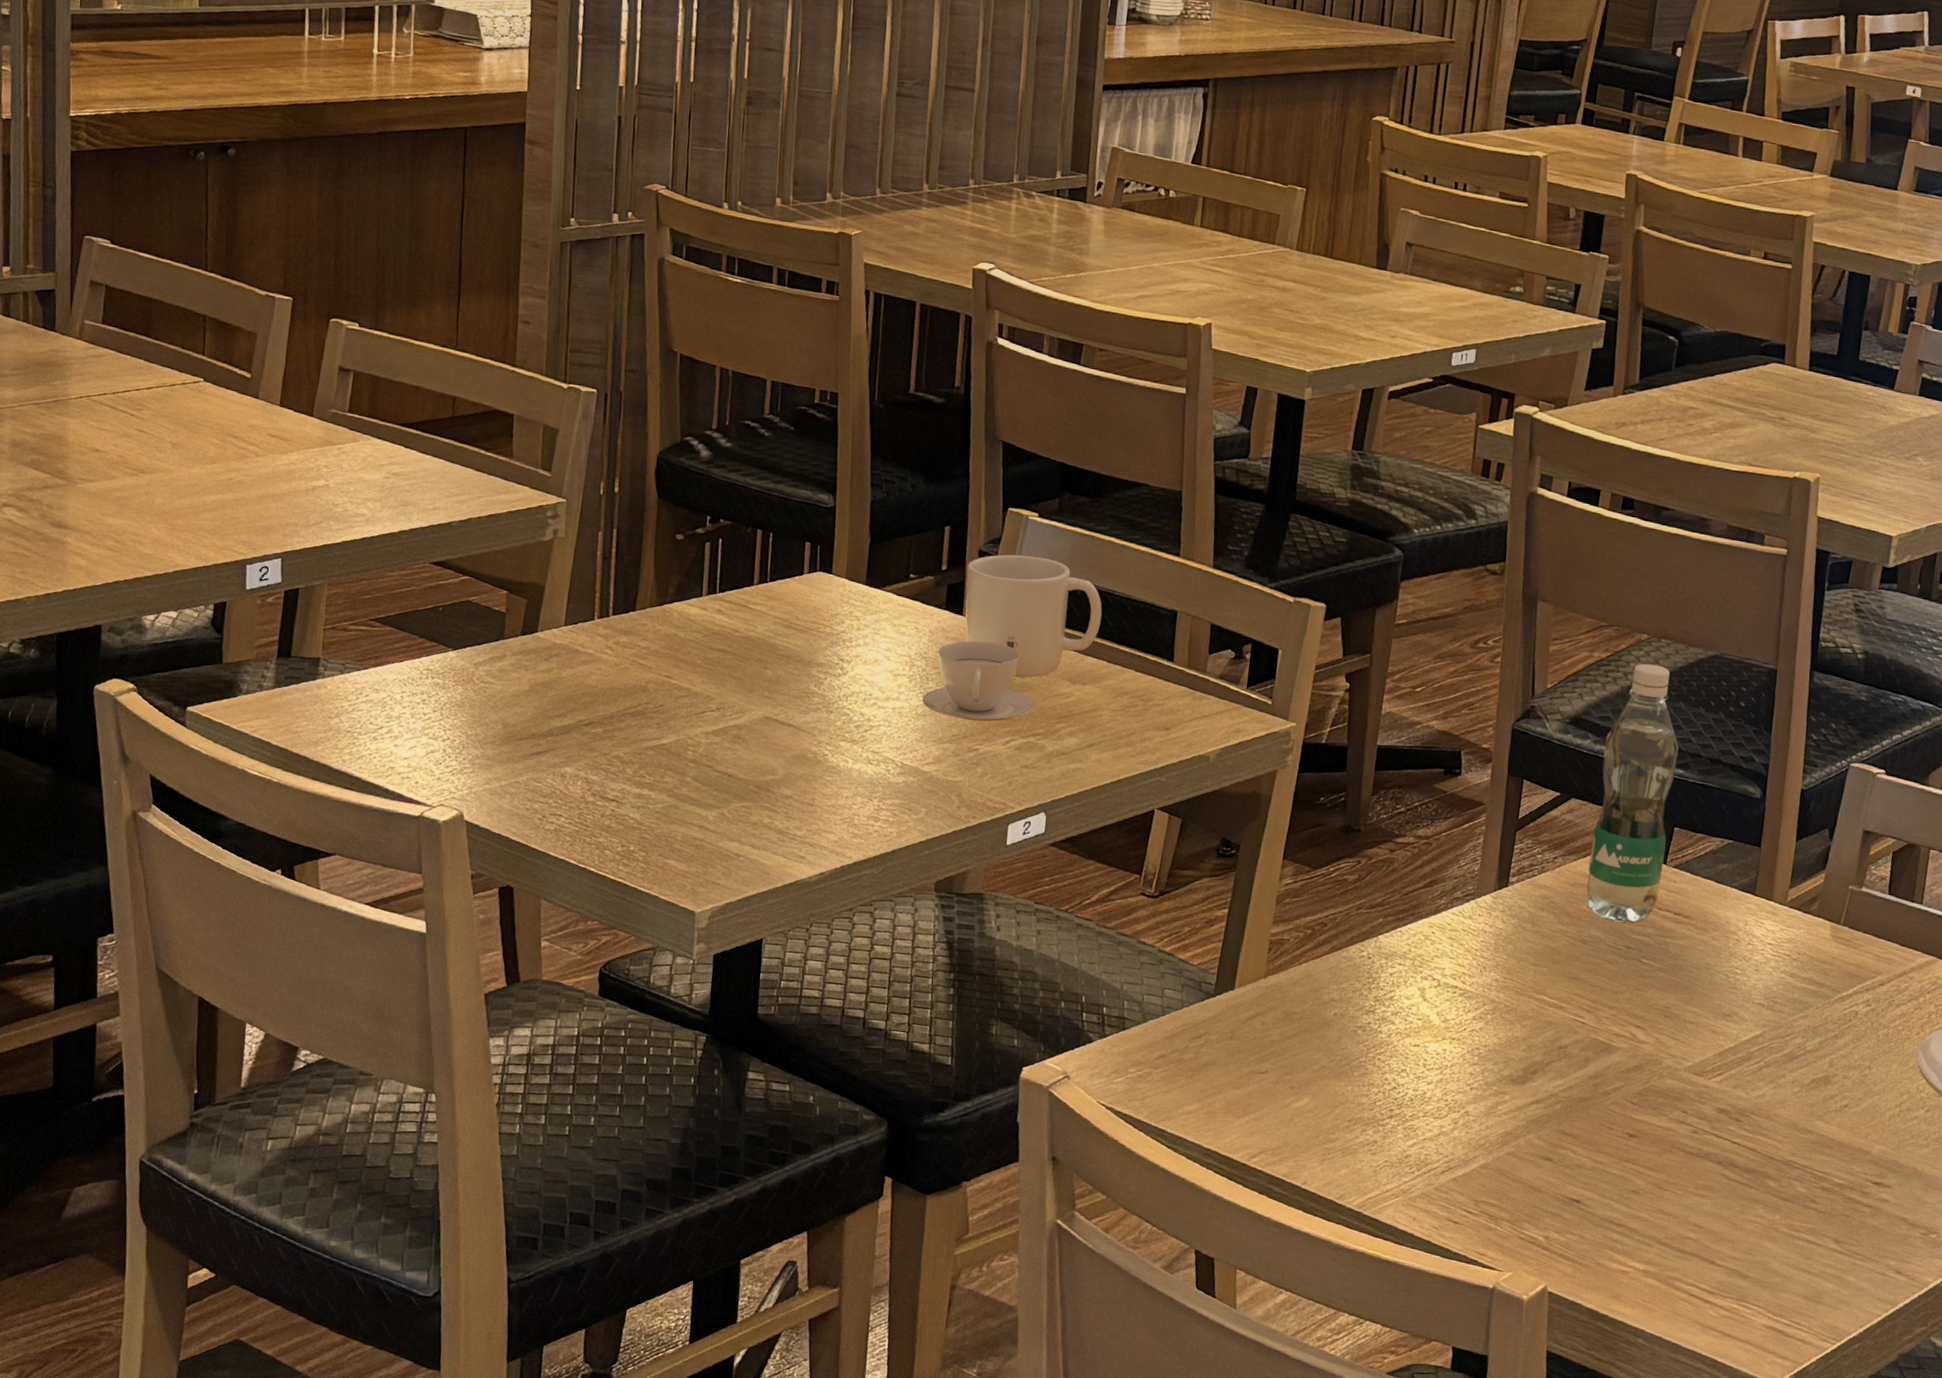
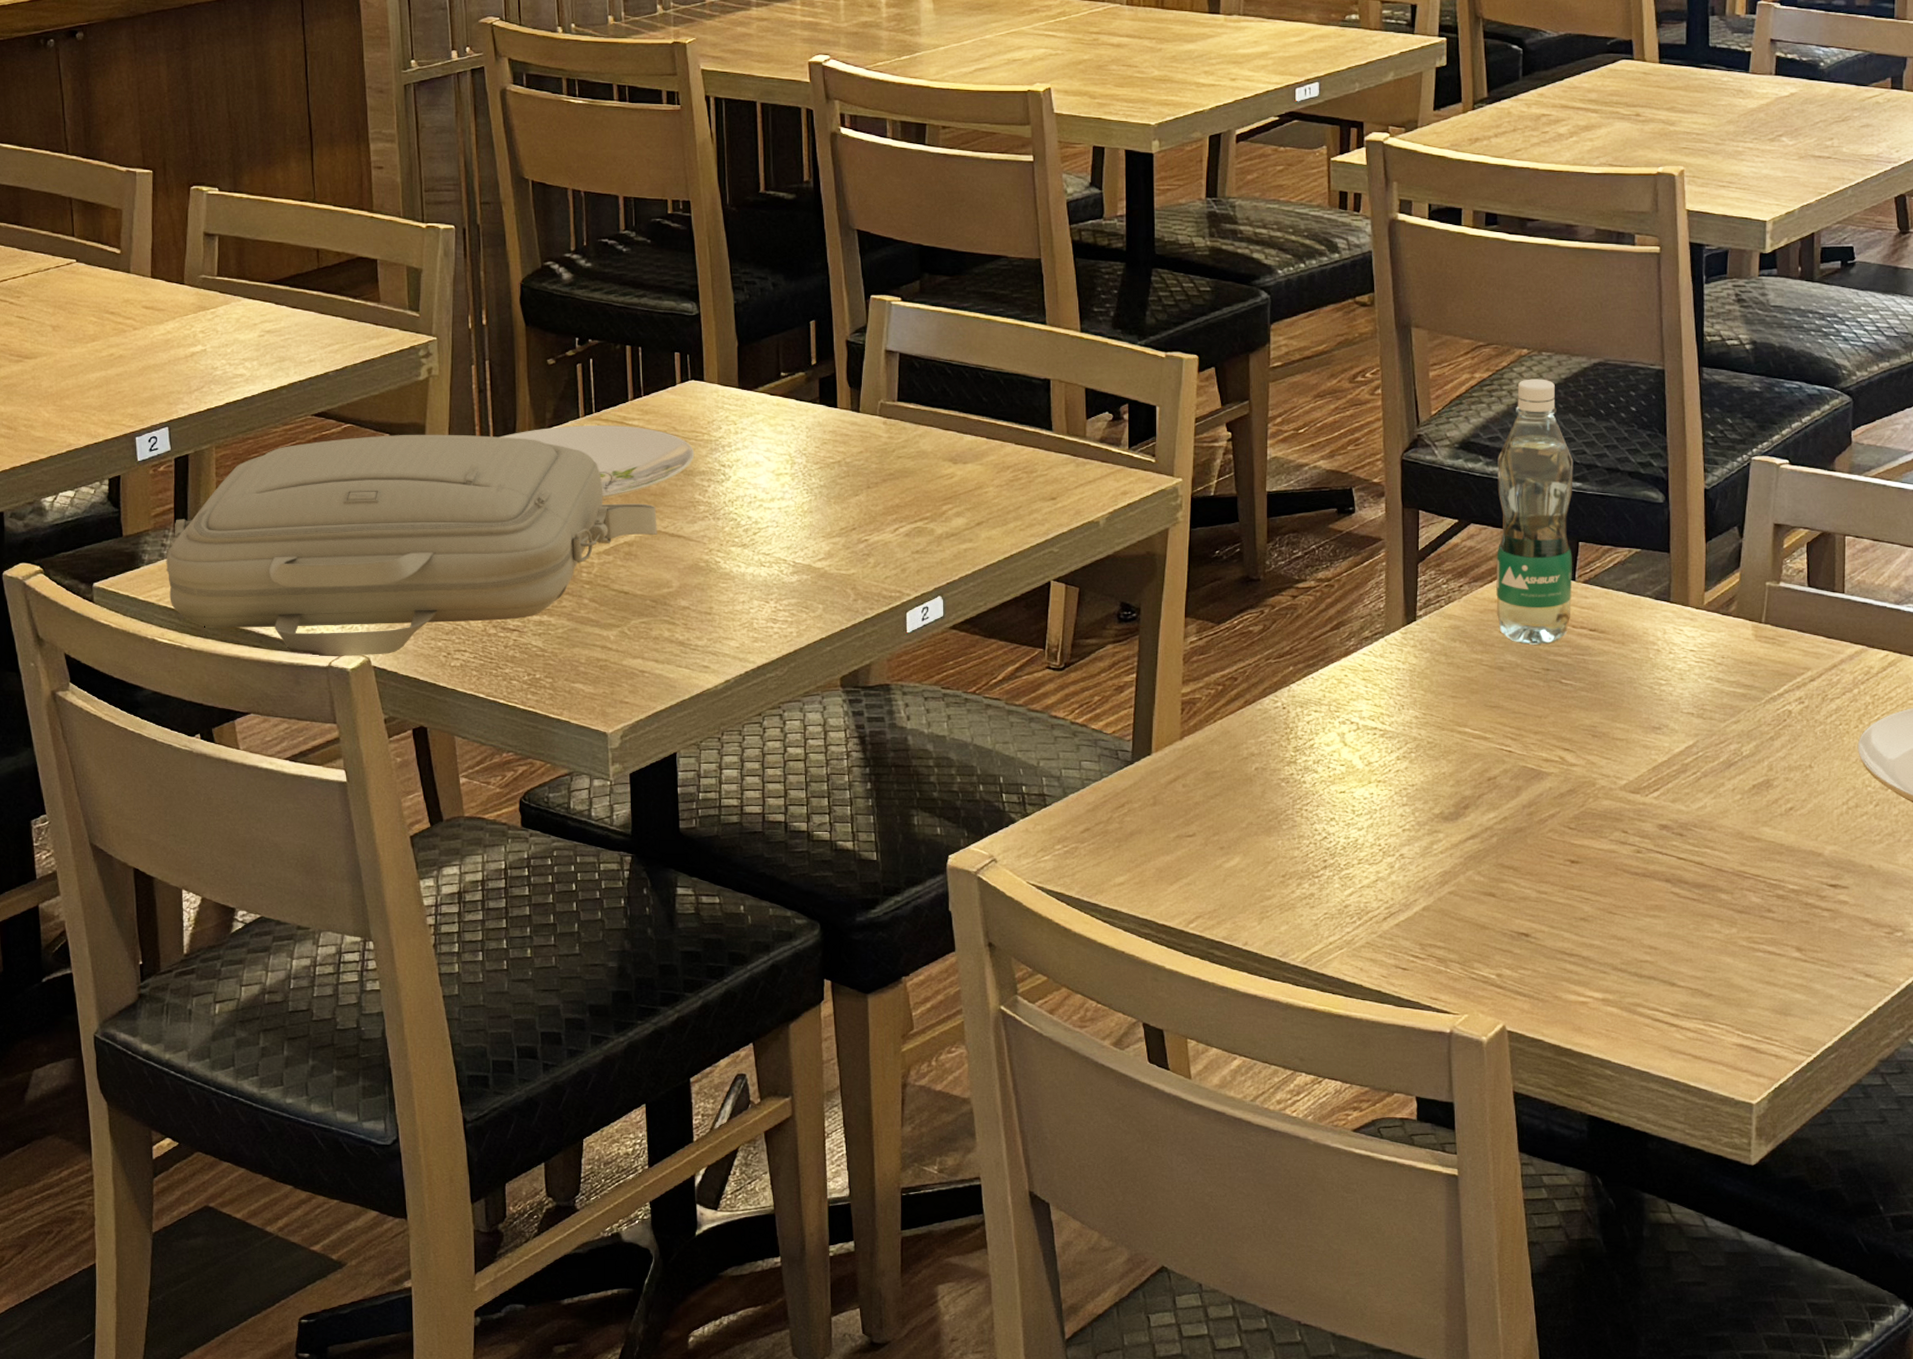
laptop bag: none [264,590,770,811] -> present [166,434,657,657]
plate: none [618,602,815,683] -> present [499,425,695,502]
teacup: present [922,640,1035,722] -> none [807,431,919,512]
mug: present [964,554,1102,678] -> none [835,340,976,464]

